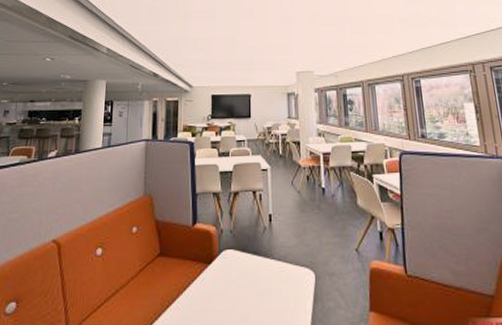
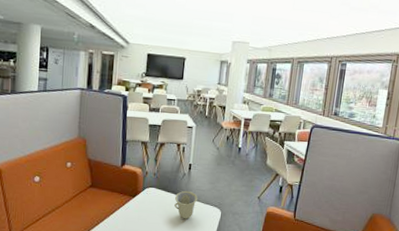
cup: none [258,249,284,289] -> present [174,190,197,219]

